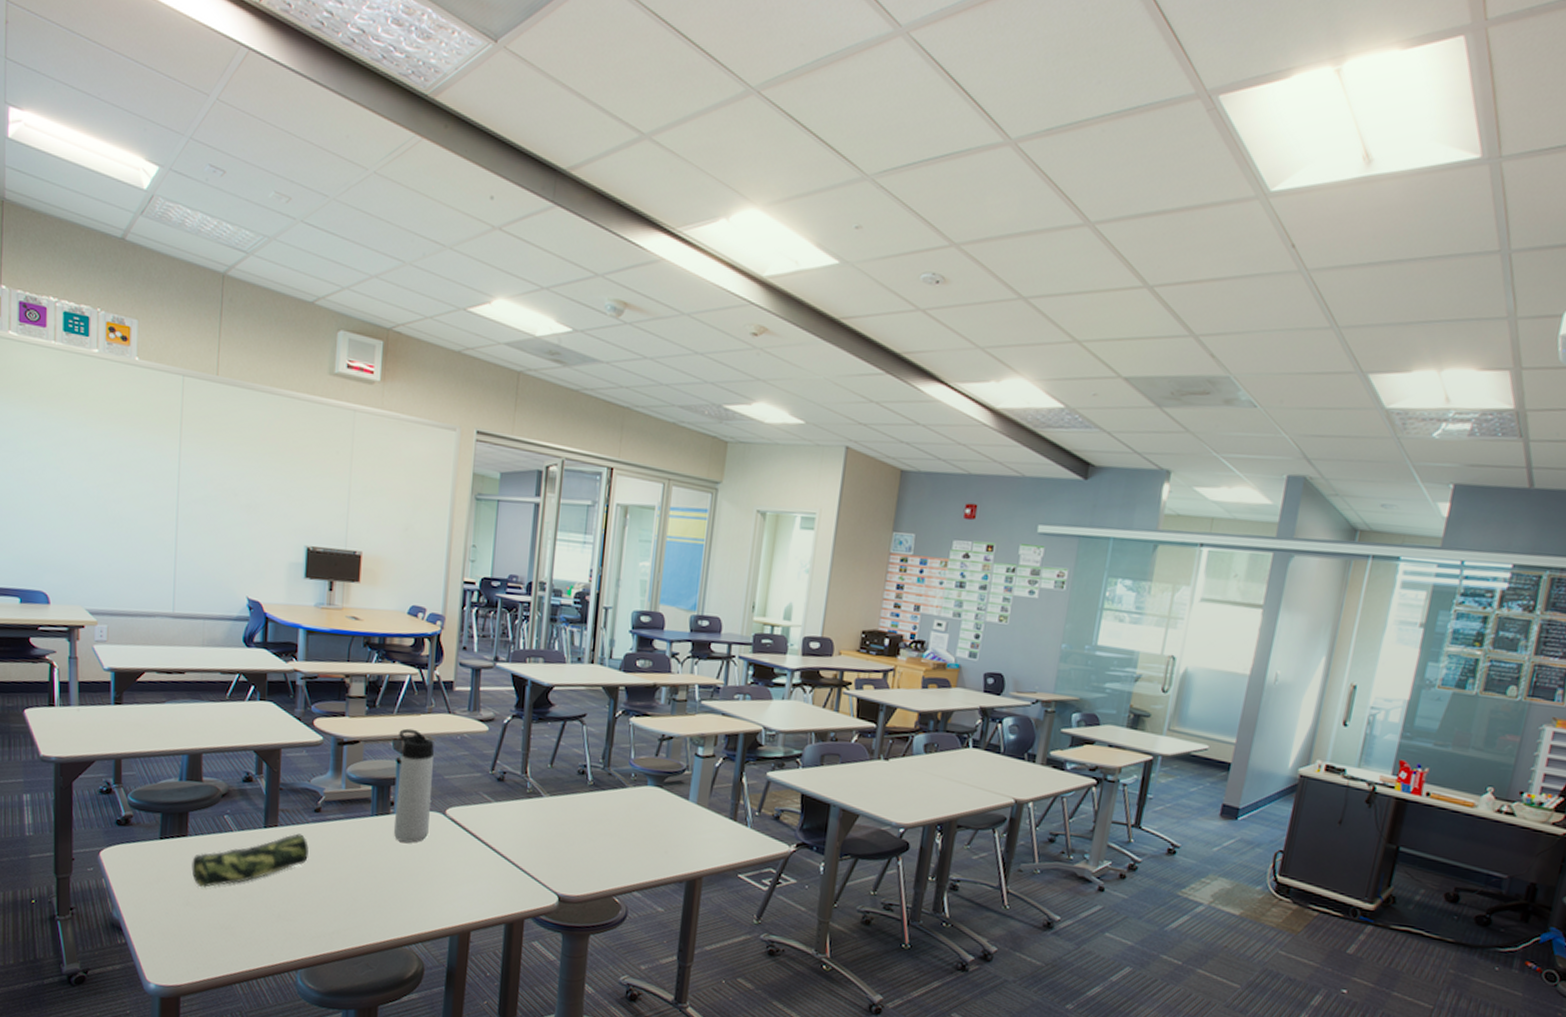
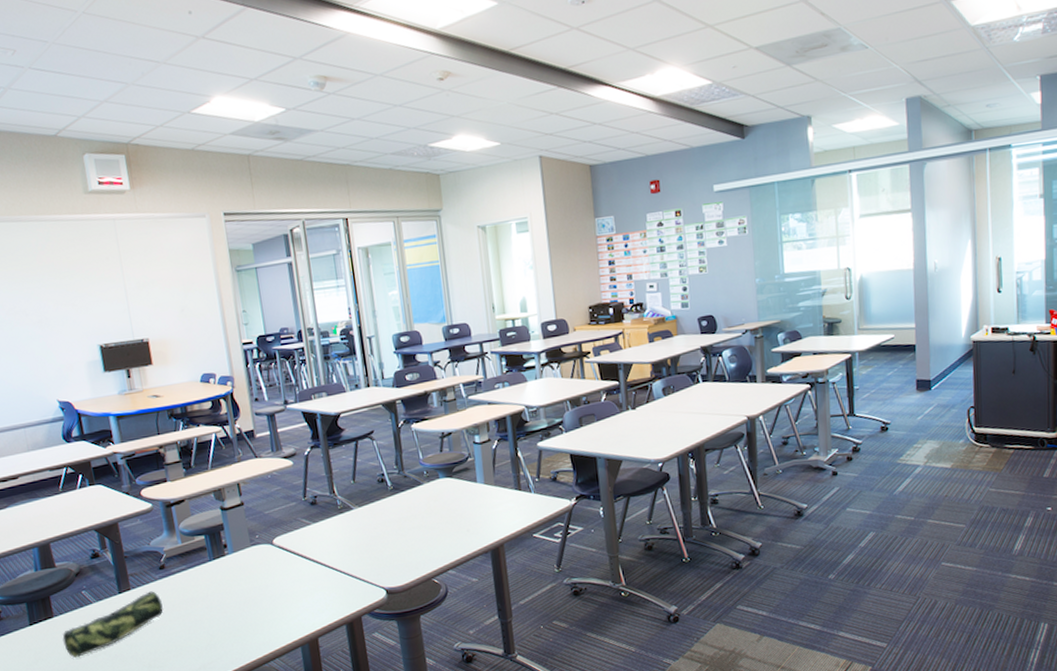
thermos bottle: present [393,728,434,843] -> none [217,478,263,577]

